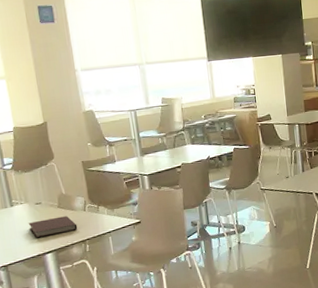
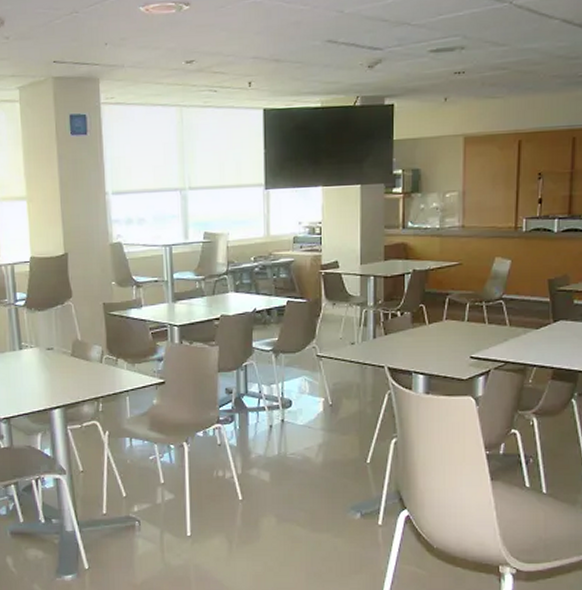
notebook: present [28,216,78,238] -> none [37,366,91,390]

